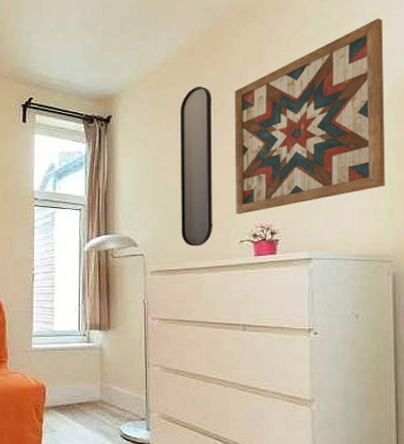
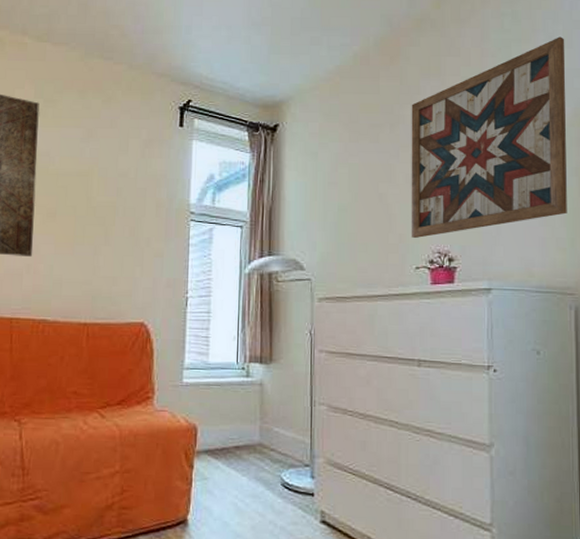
home mirror: present [179,86,213,247] -> none [352,97,387,272]

